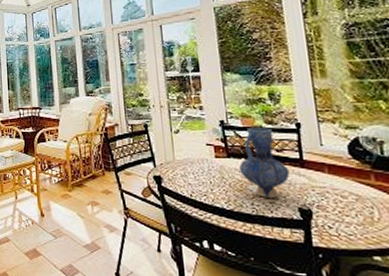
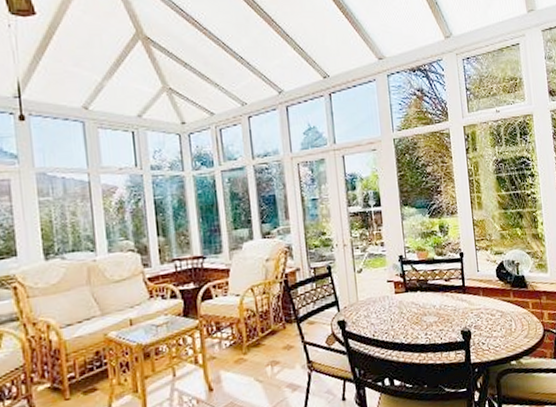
vase: present [239,128,290,198] -> none [415,259,455,327]

